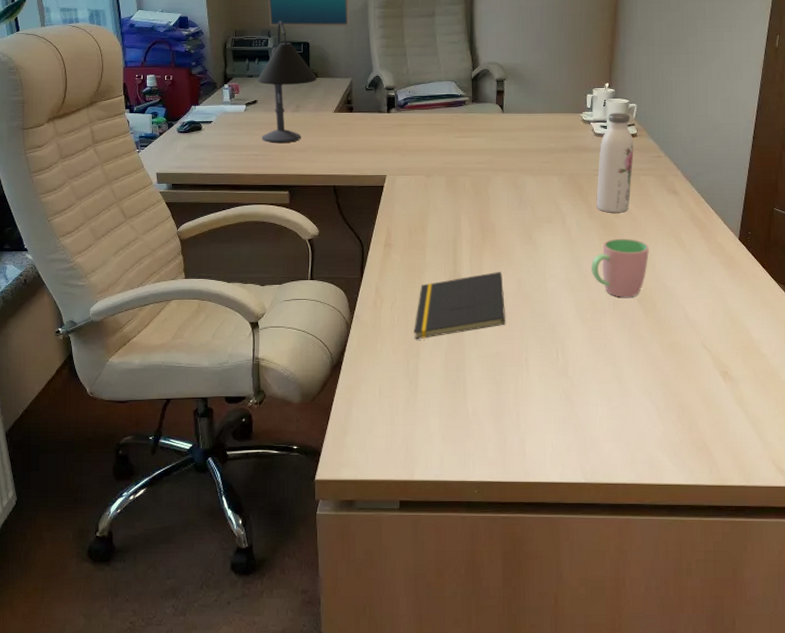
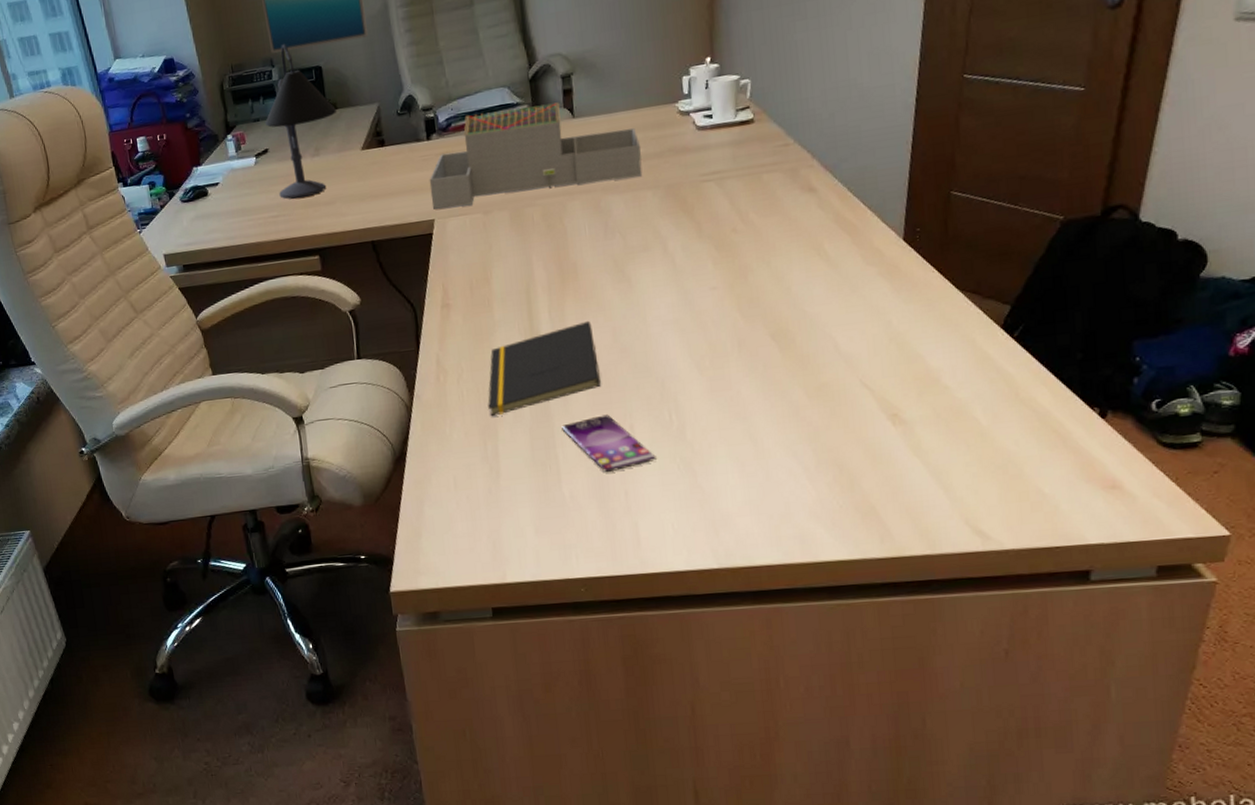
architectural model: none [385,98,552,168] -> present [429,102,642,209]
smartphone: none [471,348,544,396] -> present [562,414,656,473]
cup: present [591,238,649,297] -> none [705,258,781,335]
water bottle: present [596,113,634,213] -> none [704,93,752,229]

